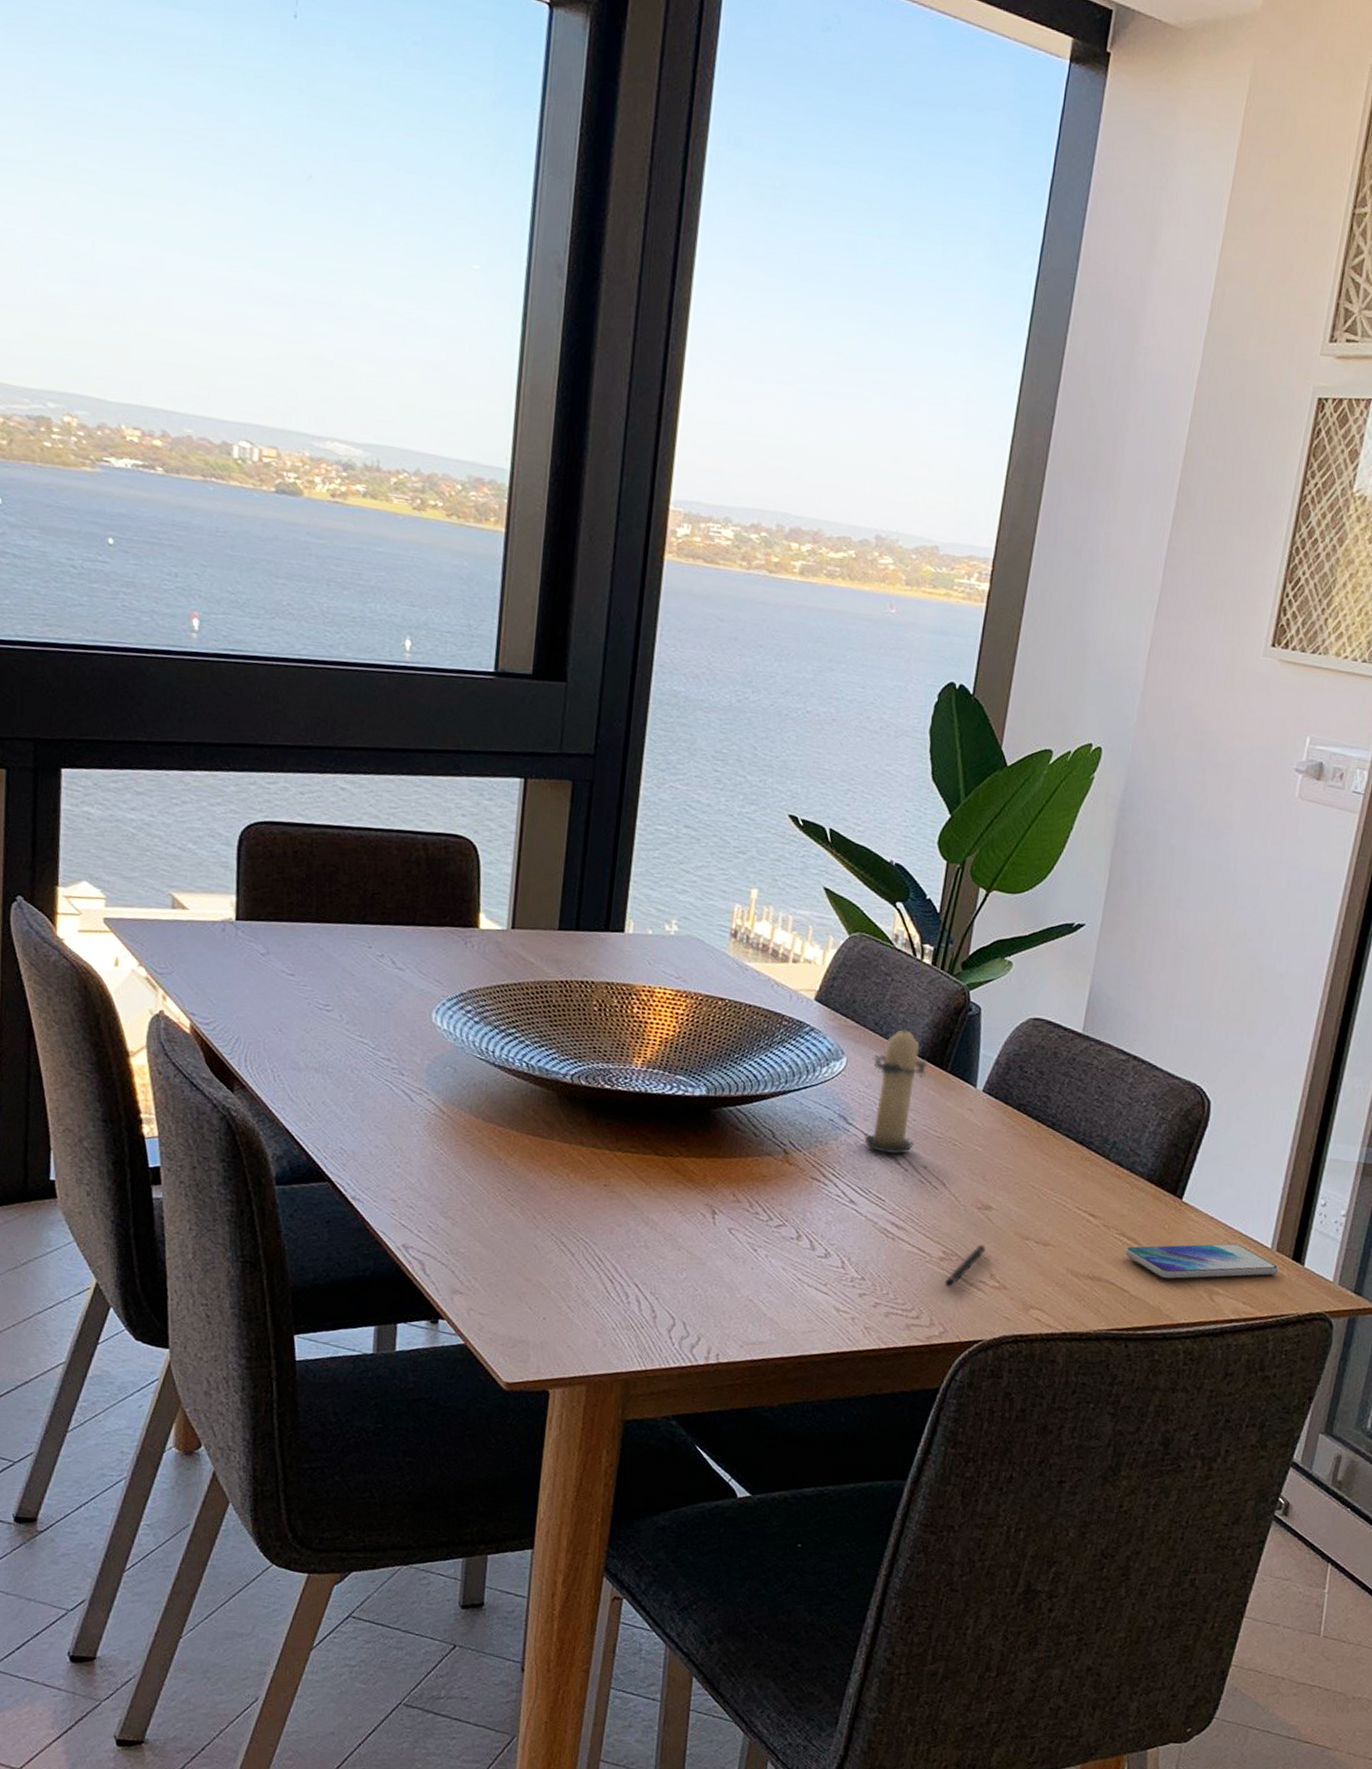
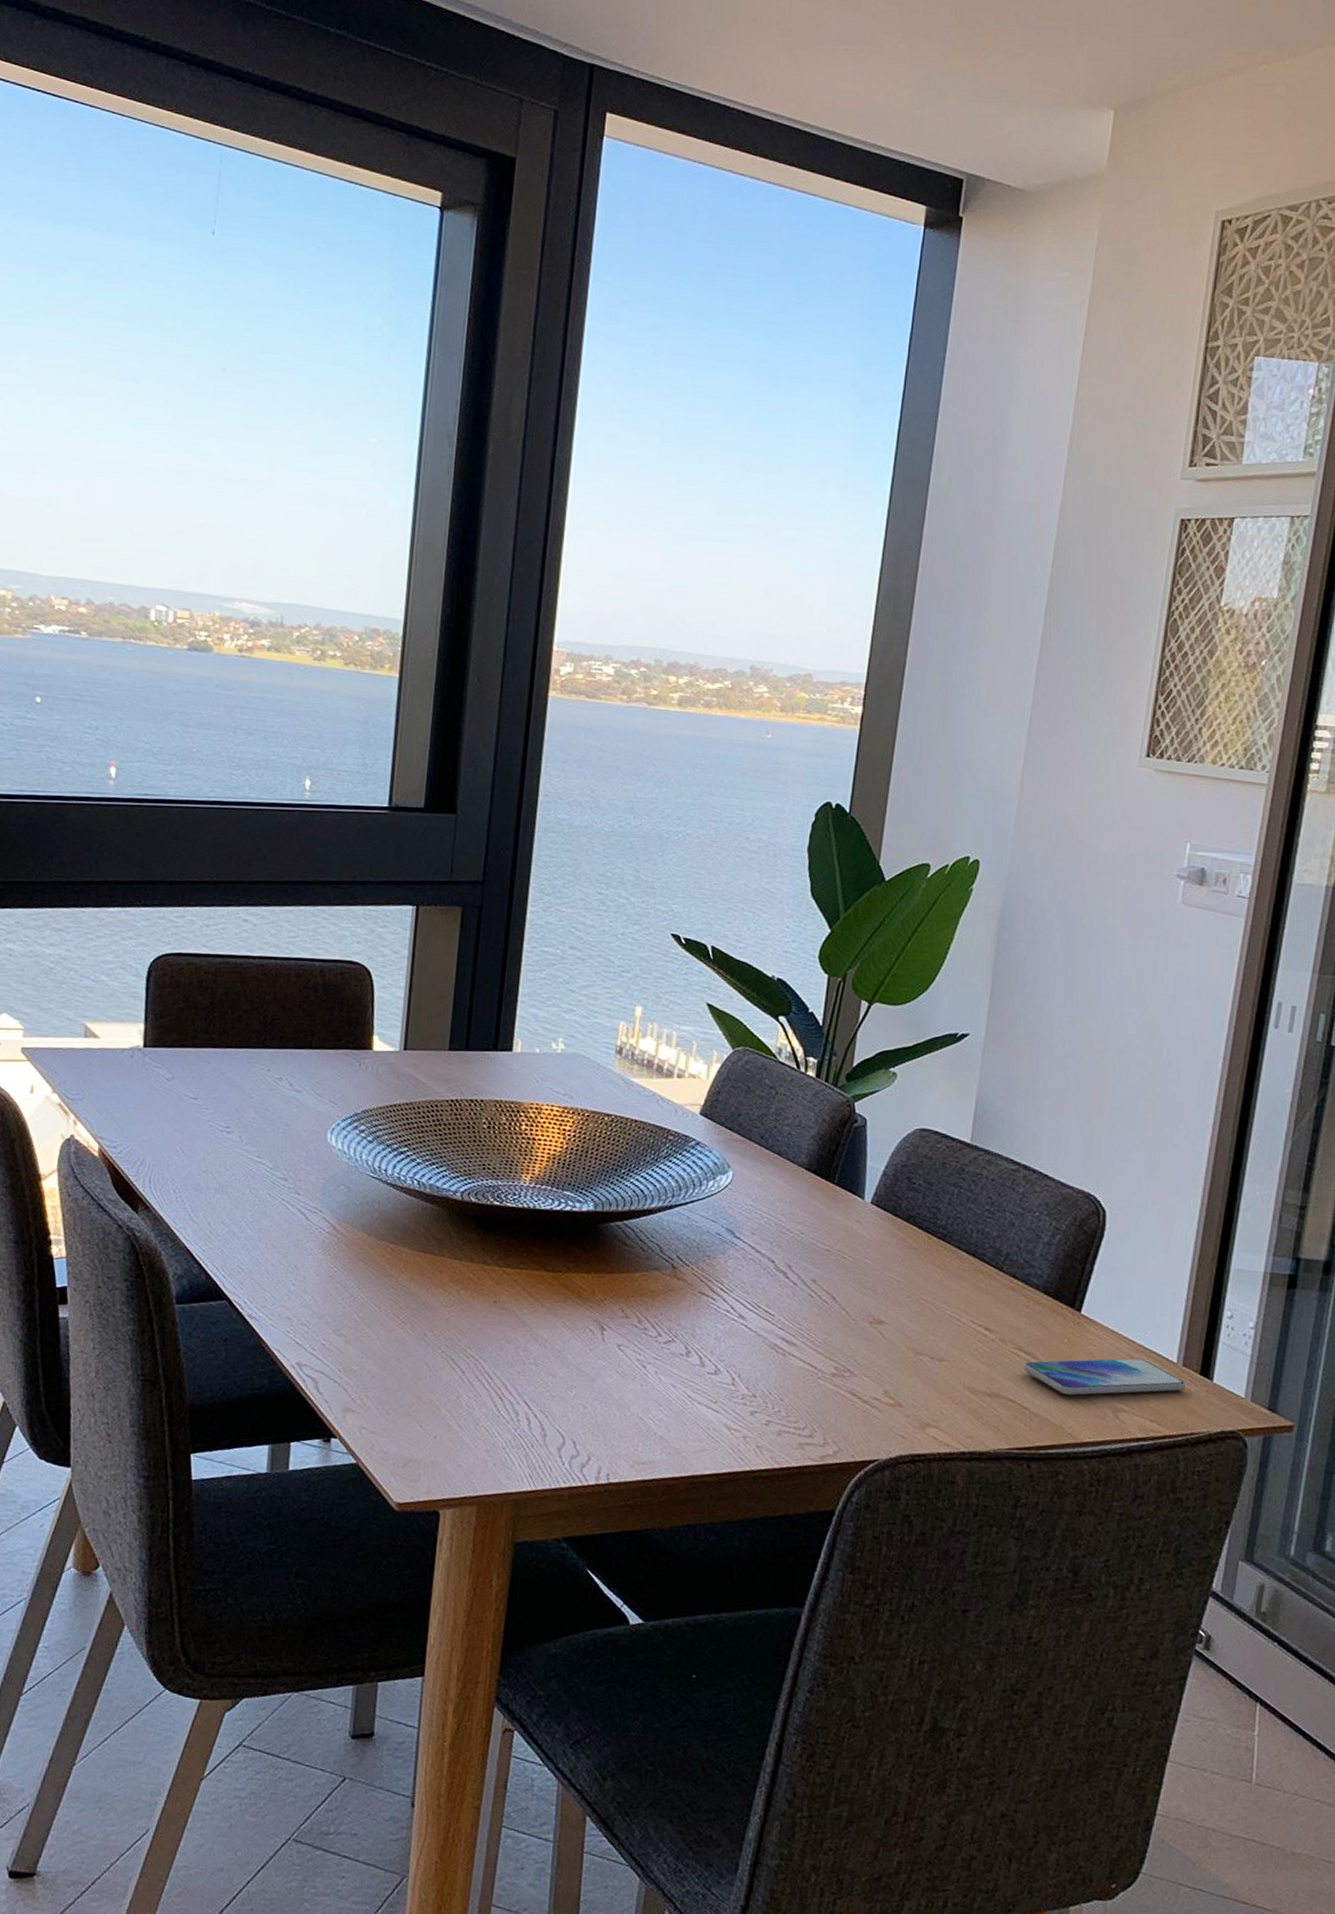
candle: present [864,1022,929,1154] -> none [752,1134,815,1268]
pen: present [944,1245,986,1288] -> none [837,1360,879,1406]

